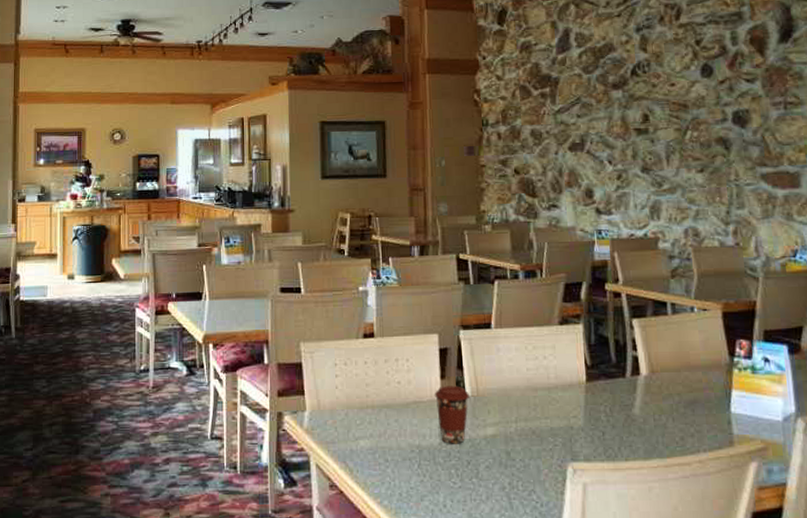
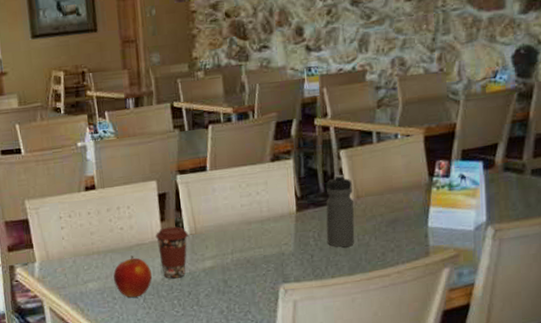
apple: none [386,413,428,462] -> present [113,255,152,298]
water bottle: none [618,344,650,427] -> present [325,174,355,248]

